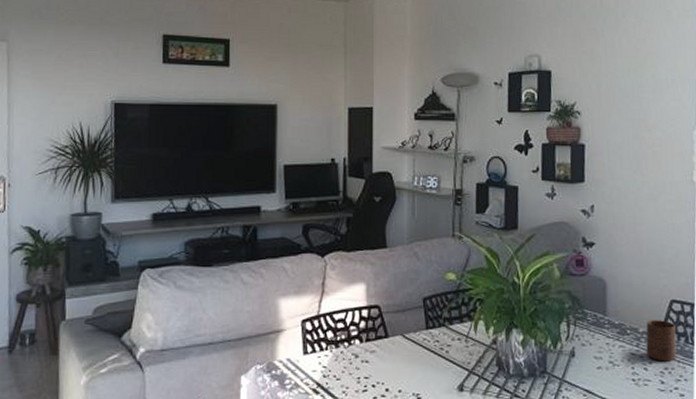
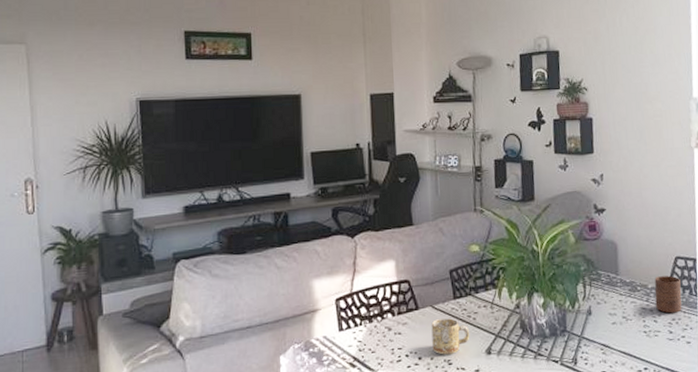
mug: none [401,349,442,388] -> present [431,318,470,355]

